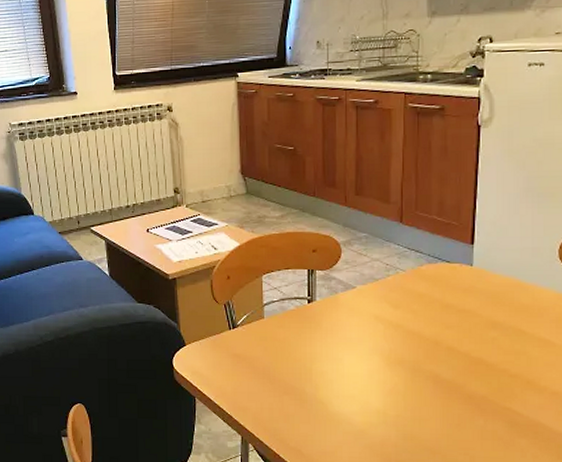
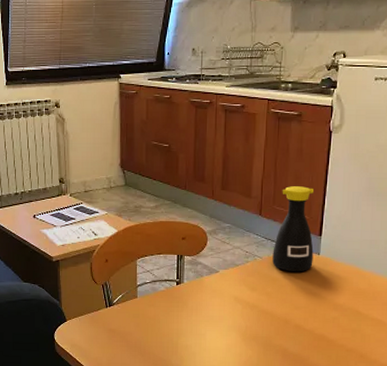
bottle: none [417,189,465,286] -> present [272,186,314,272]

